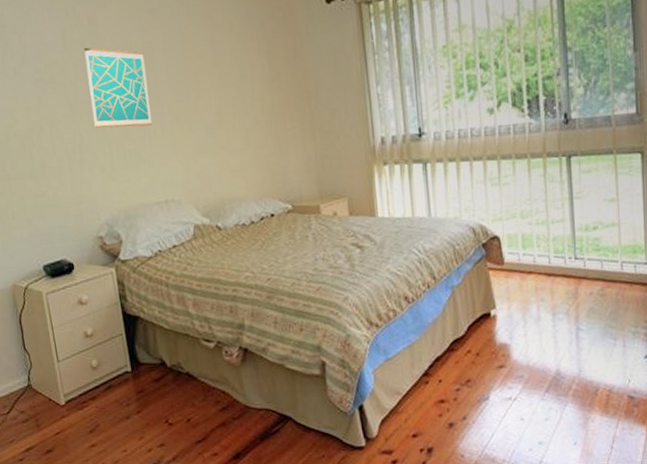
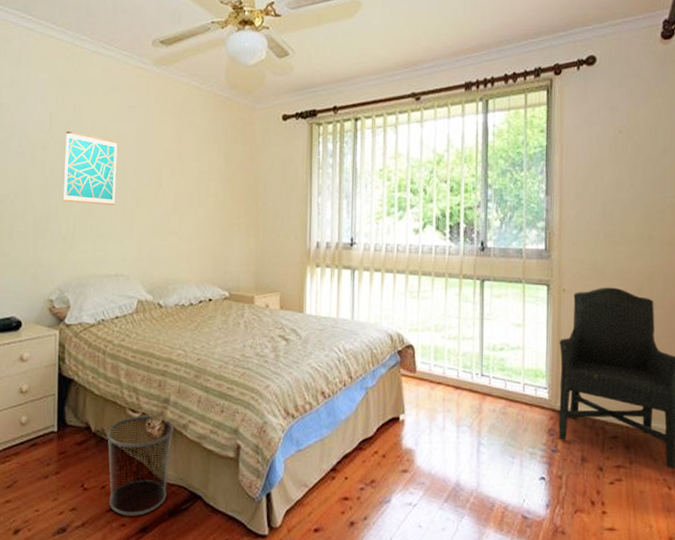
waste bin: none [183,343,256,445] -> present [106,415,174,516]

